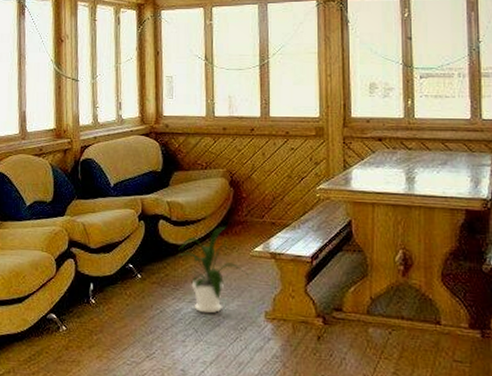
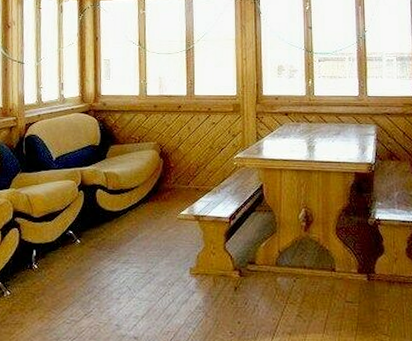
house plant: present [177,226,248,314] -> none [113,193,176,272]

